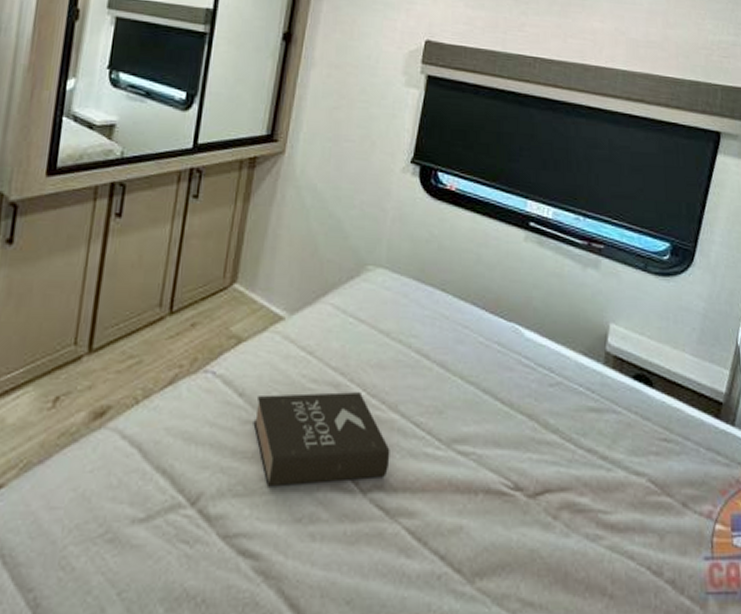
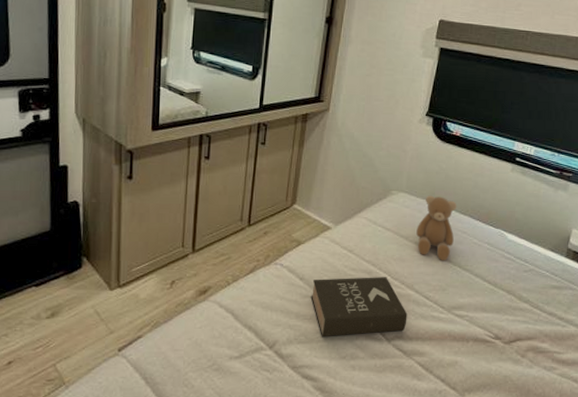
teddy bear: none [401,272,455,370] -> present [416,195,457,261]

